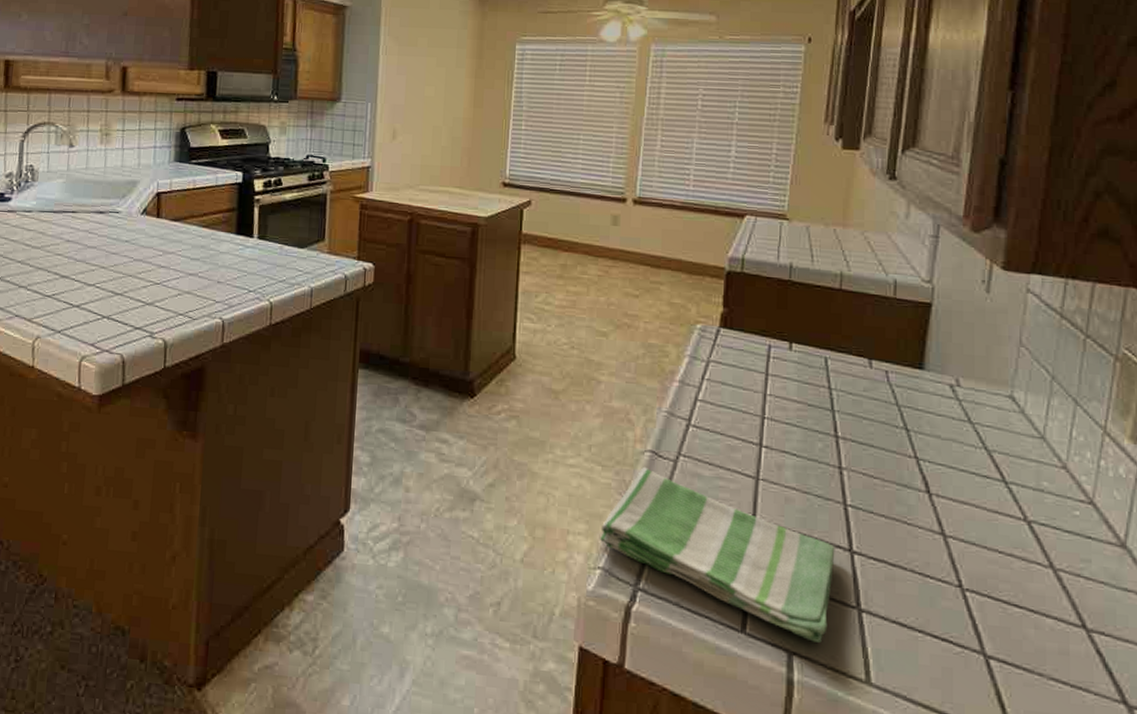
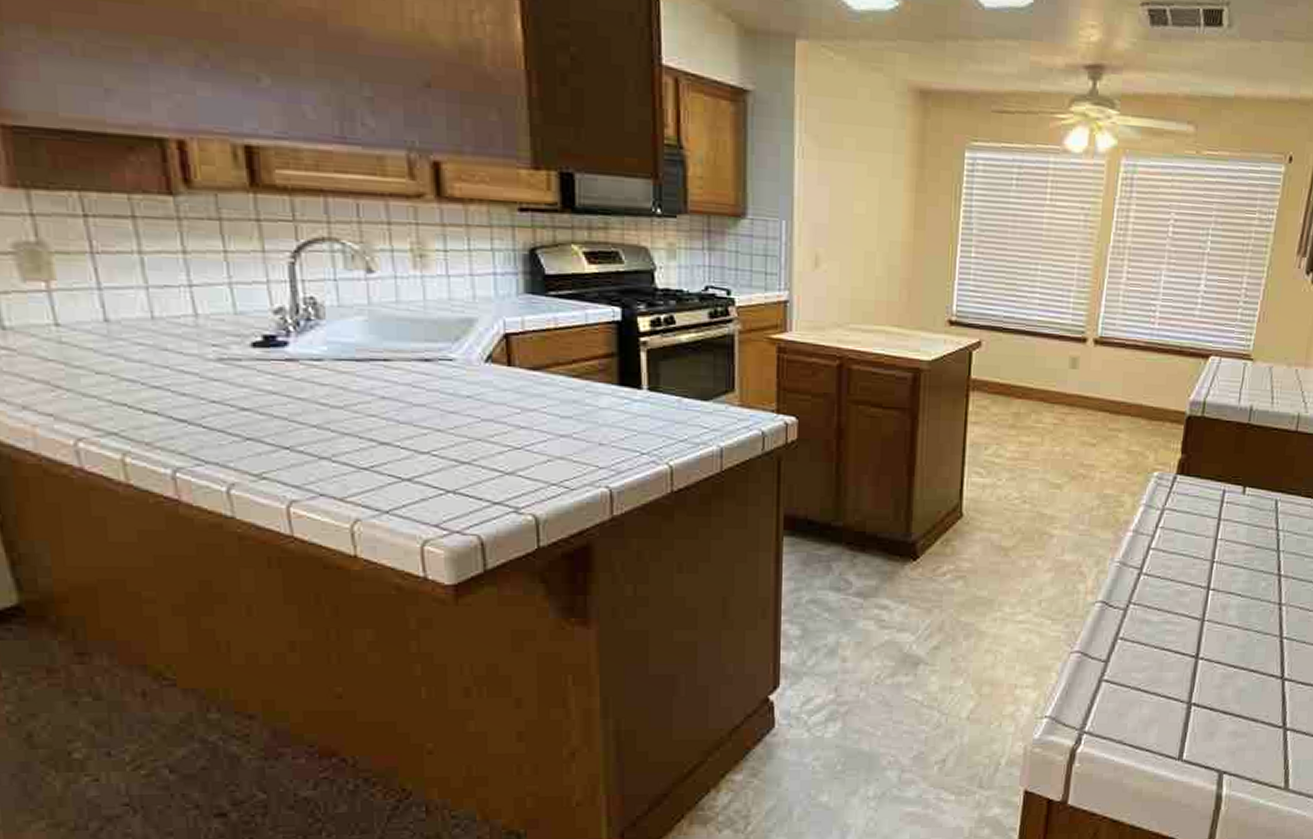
dish towel: present [600,466,835,643] -> none [1048,617,1269,761]

